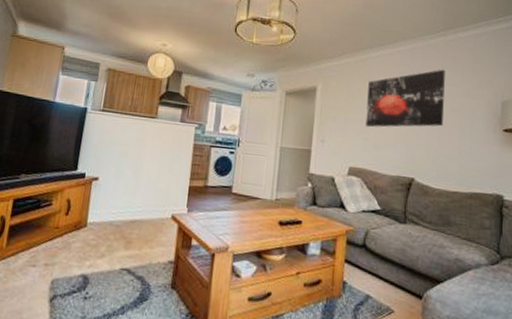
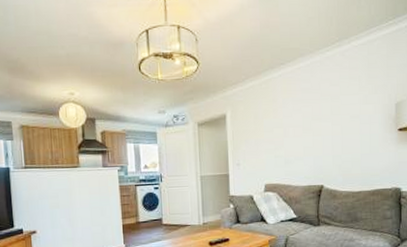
wall art: present [366,69,445,128] -> none [274,80,344,146]

